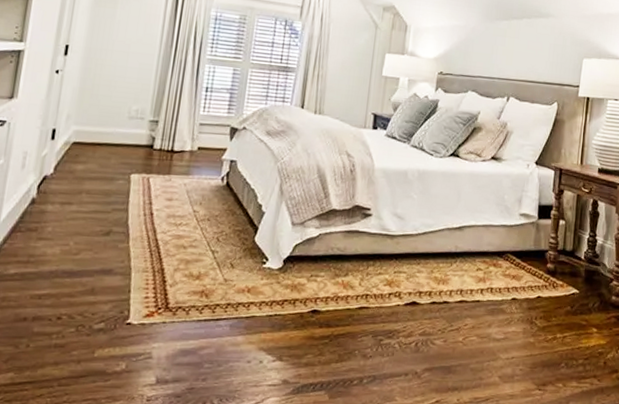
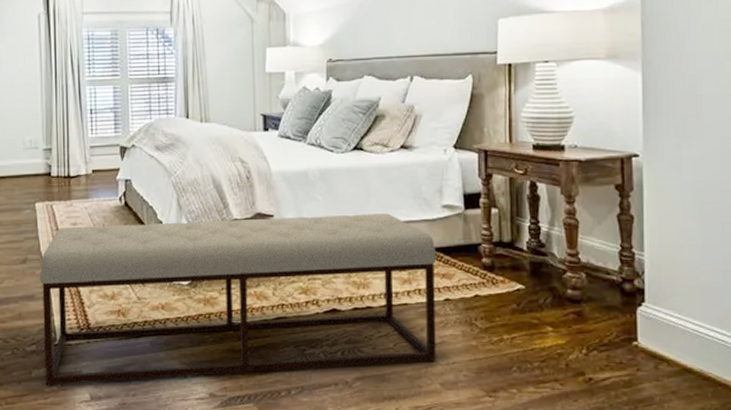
bench: none [108,202,510,368] -> present [39,213,437,386]

